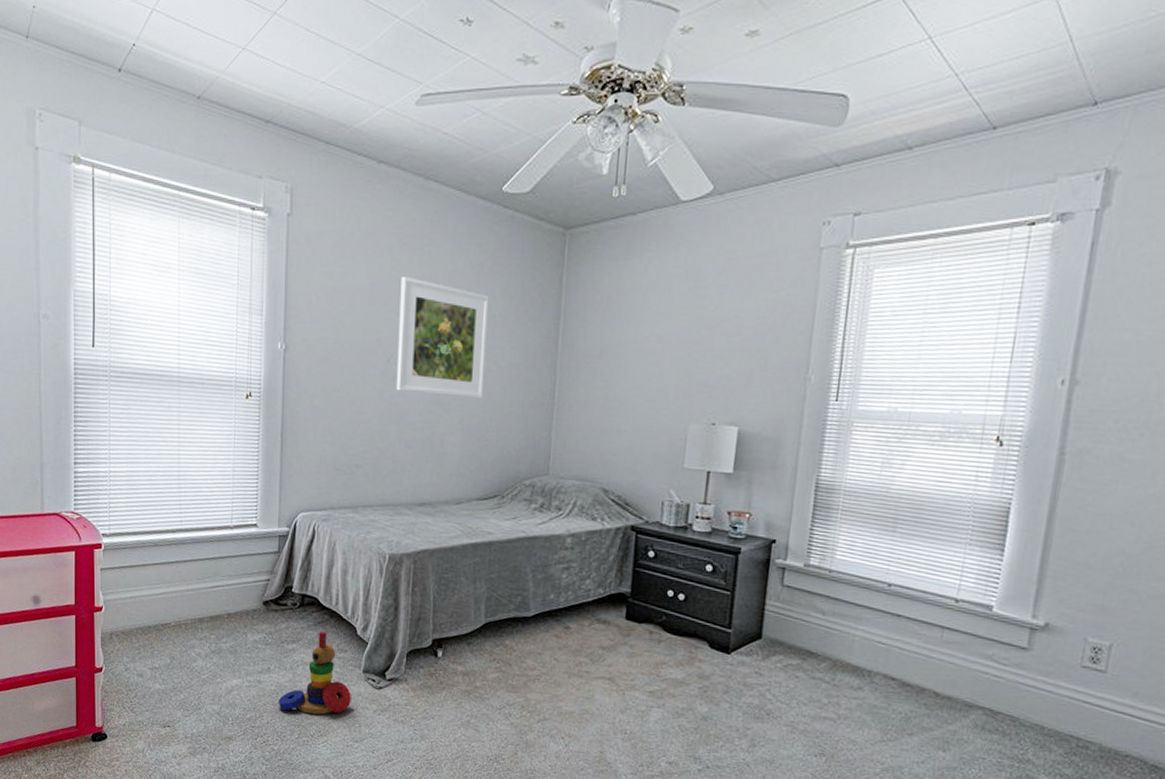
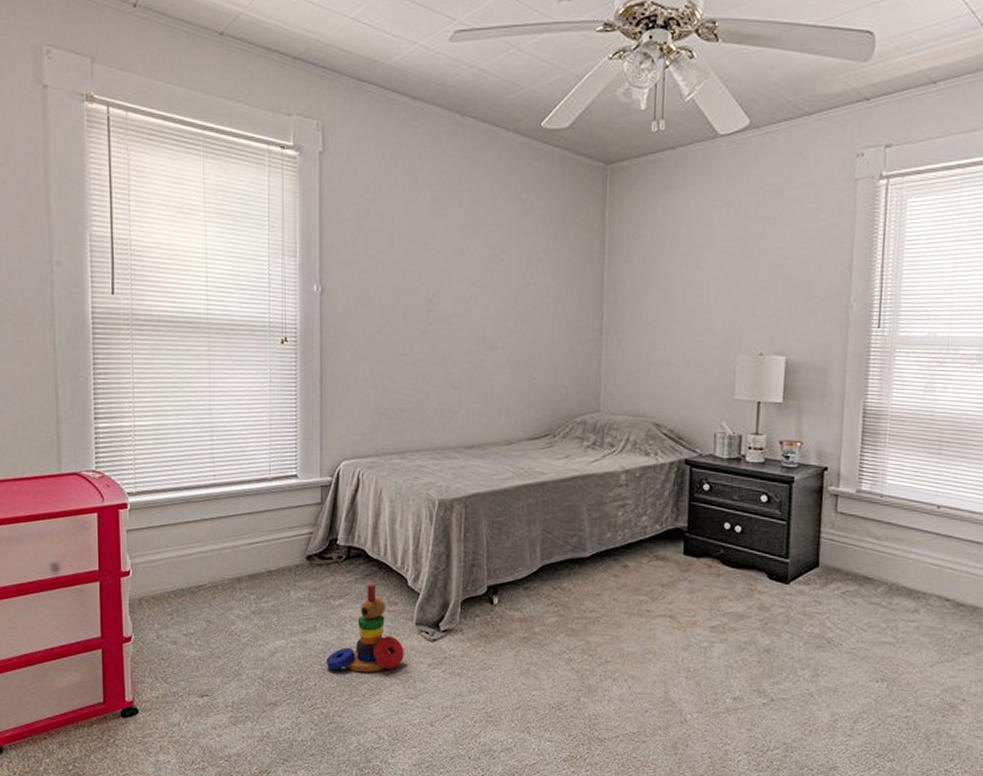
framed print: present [396,277,489,399] -> none [439,215,532,337]

